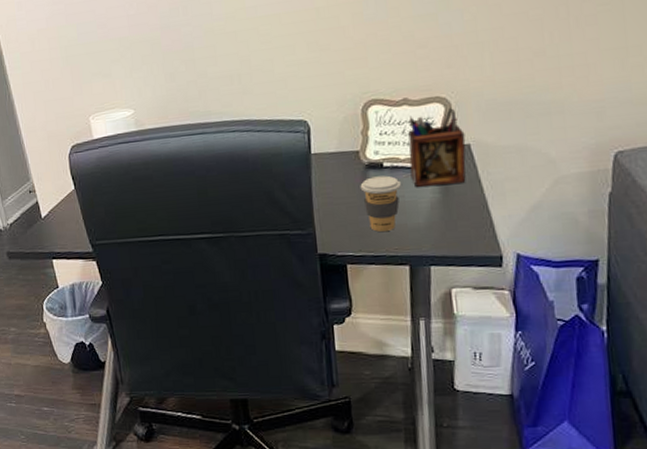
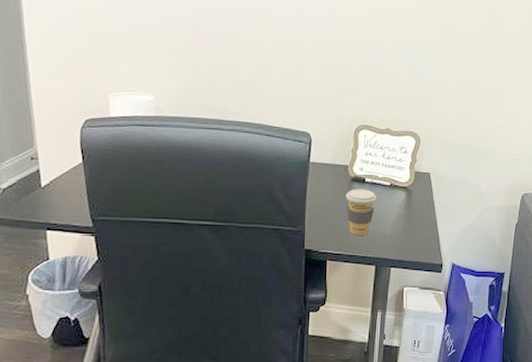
desk organizer: present [408,108,466,187] -> none [385,142,427,203]

